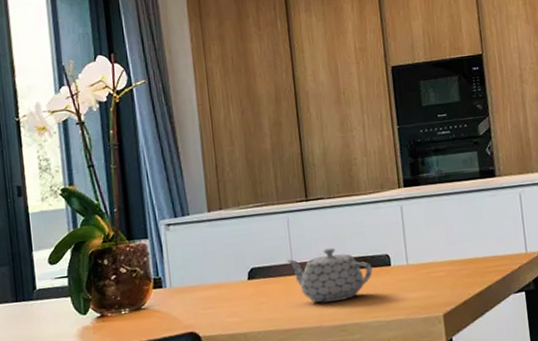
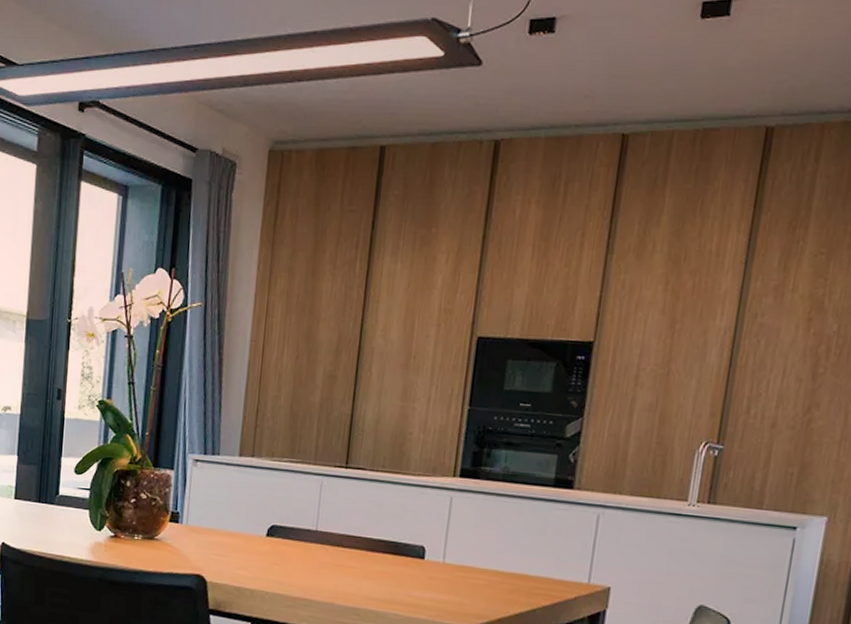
teapot: present [286,248,373,303] -> none [310,524,403,583]

